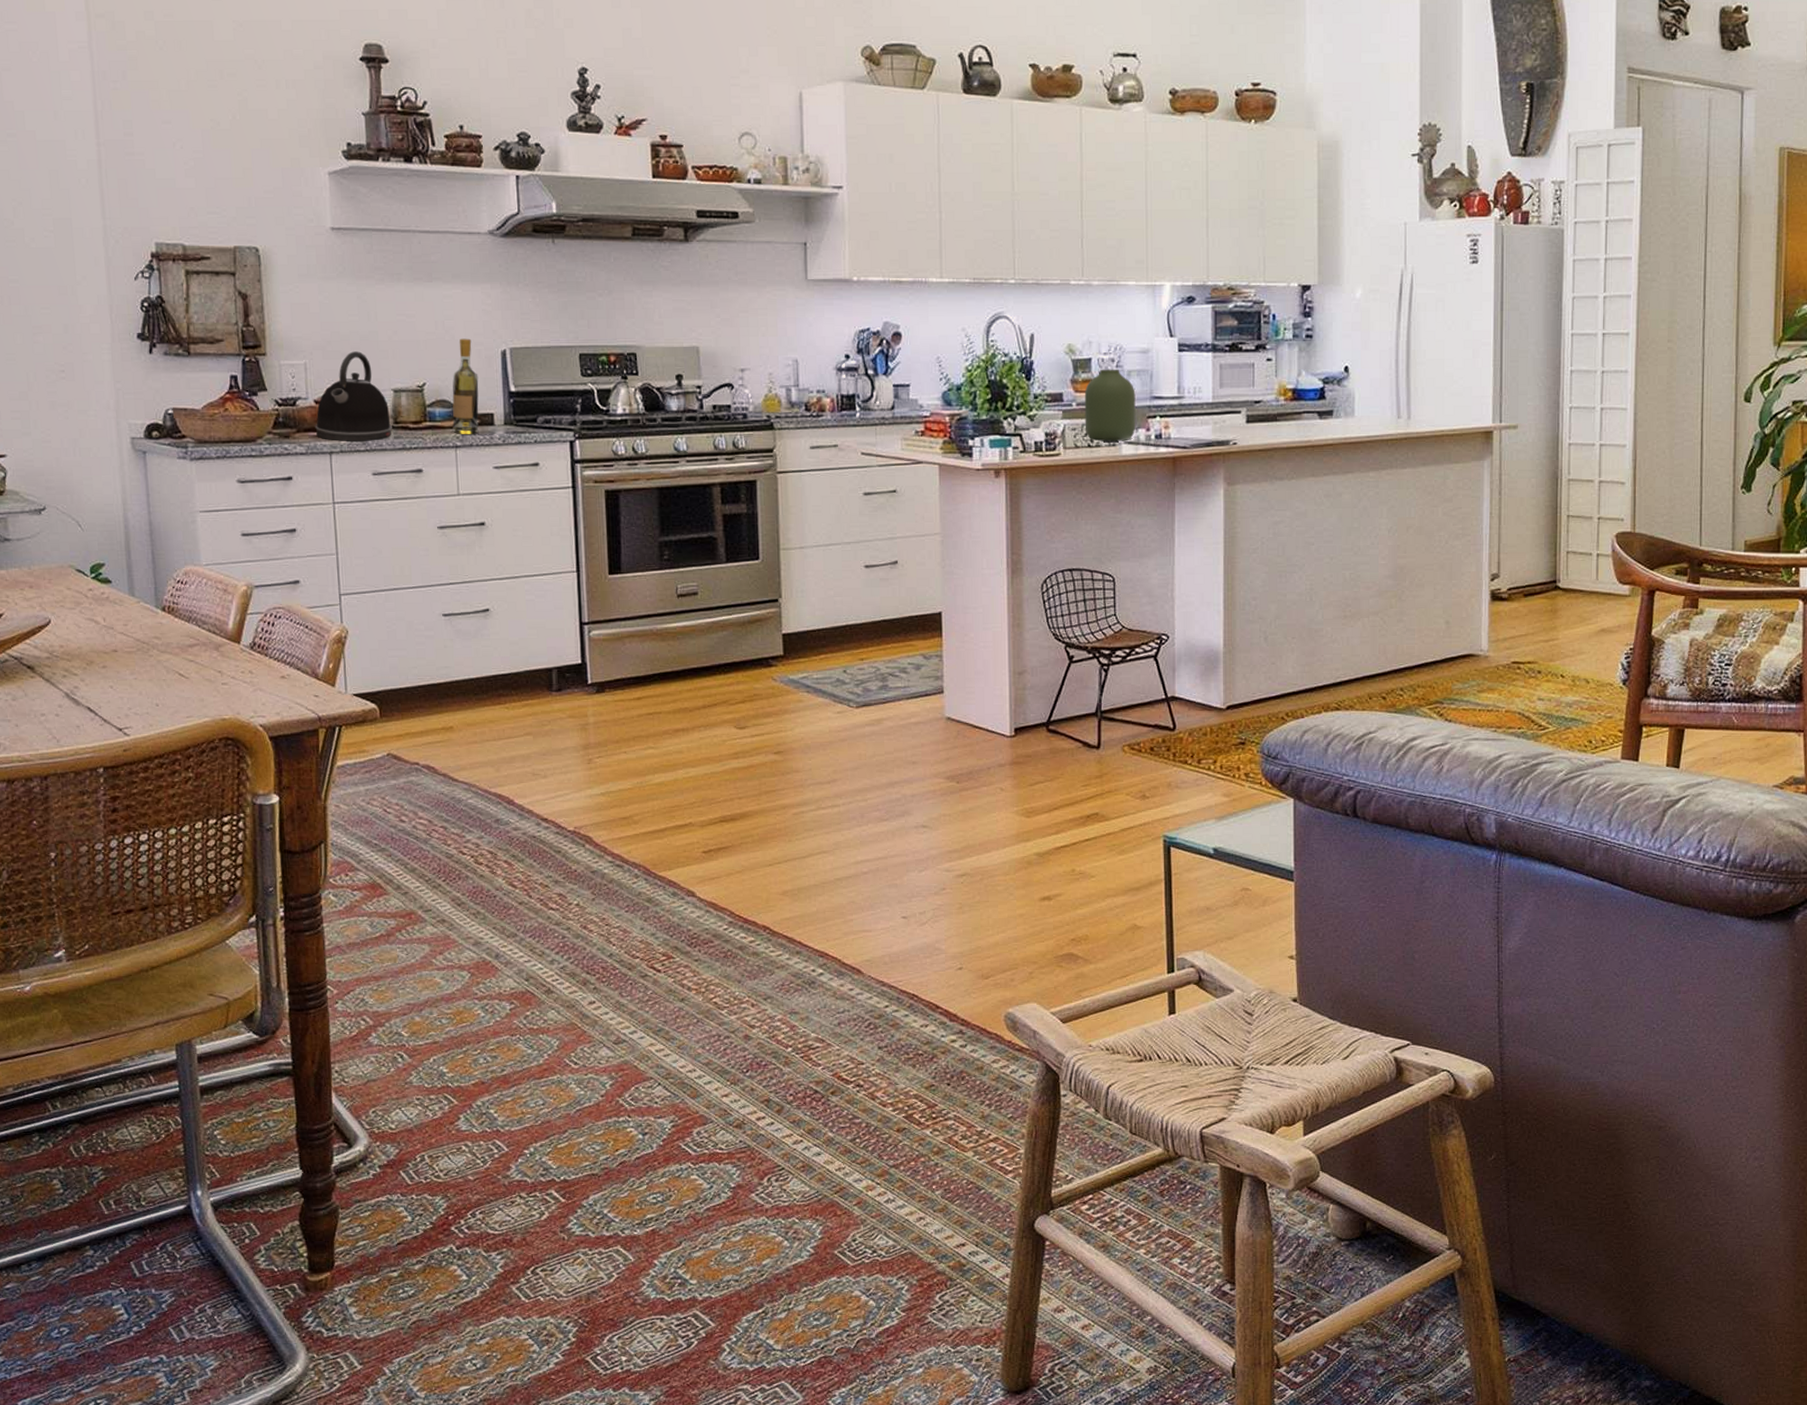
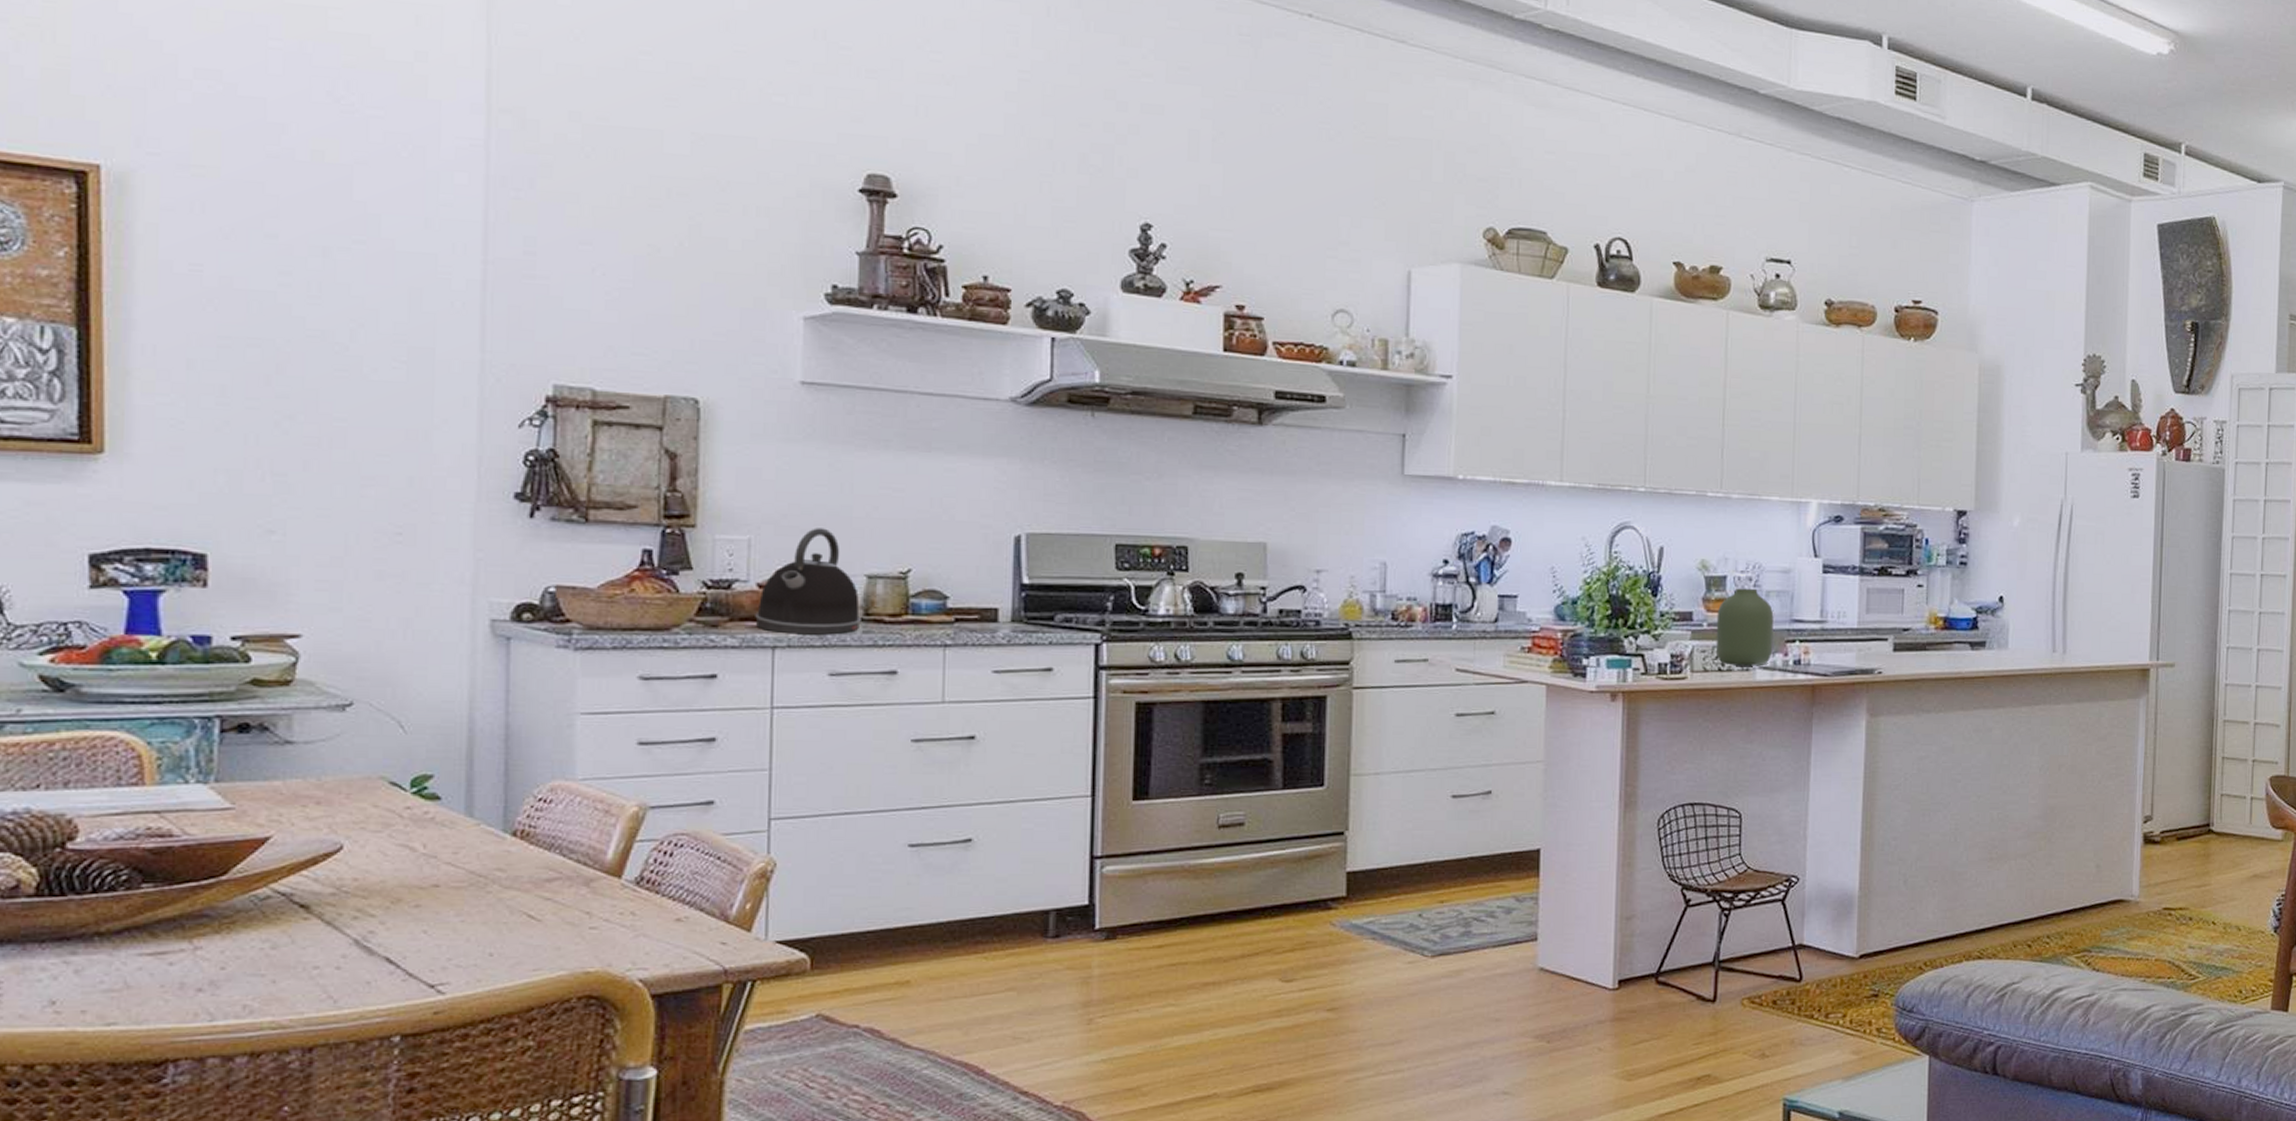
bottle: present [452,338,479,434] -> none [942,519,982,632]

